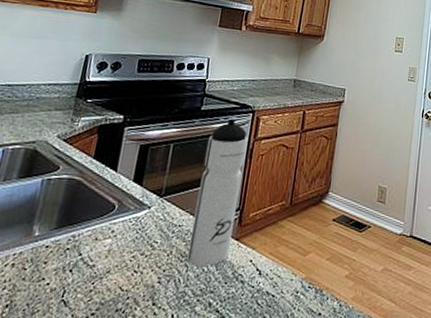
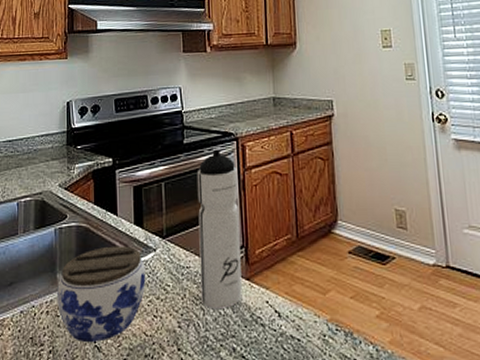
jar: none [27,201,136,296] -> present [57,246,146,342]

